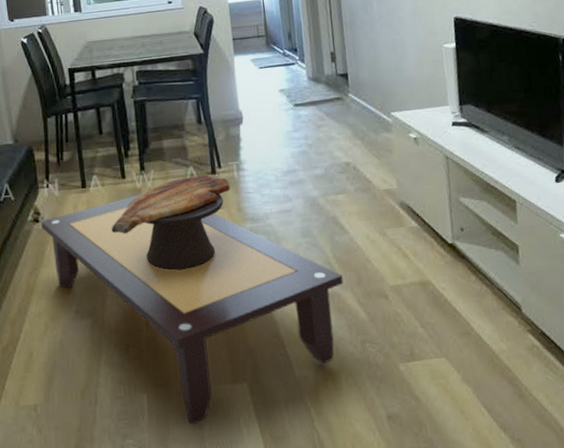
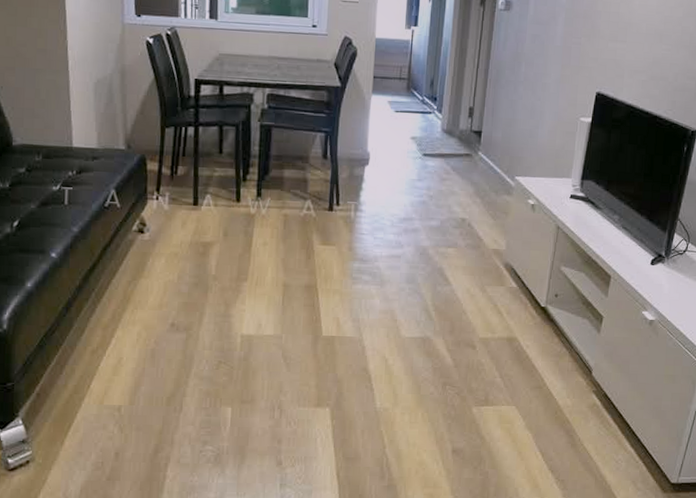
coffee table: present [41,193,344,425] -> none [146,219,438,439]
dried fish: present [111,174,230,271] -> none [218,210,345,299]

